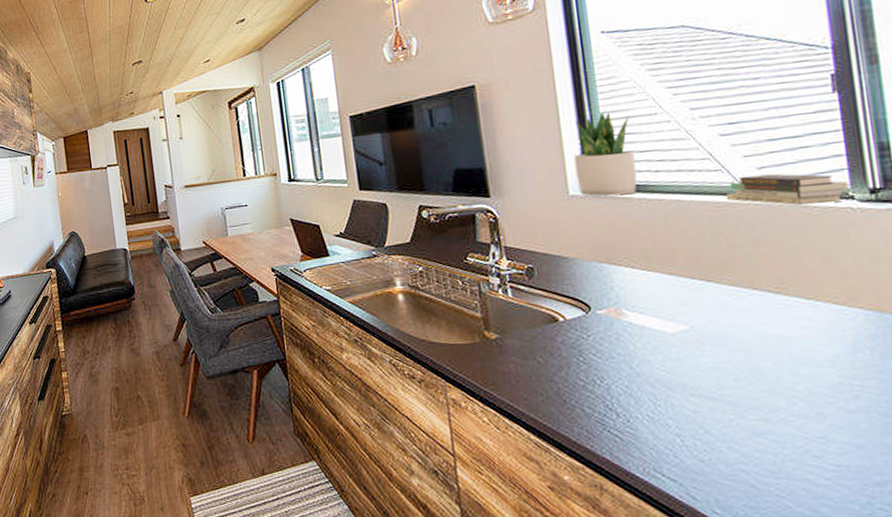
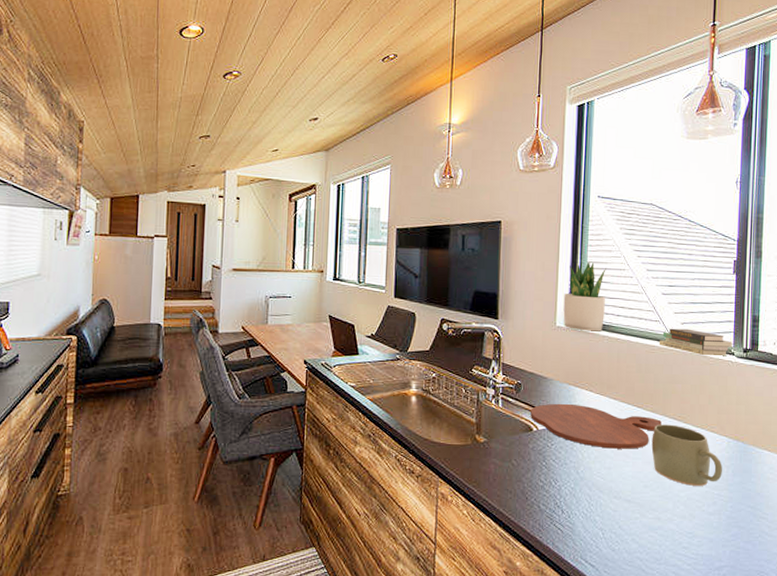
cutting board: none [552,285,749,336] -> present [530,403,662,449]
mug: none [736,298,863,376] -> present [651,424,722,486]

